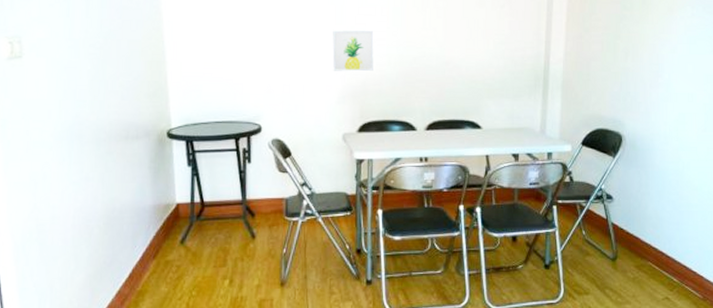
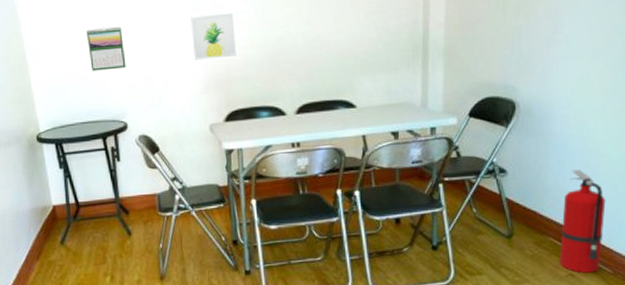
calendar: none [229,31,266,73] -> present [87,26,126,71]
fire extinguisher: none [657,200,697,297] -> present [559,169,606,273]

